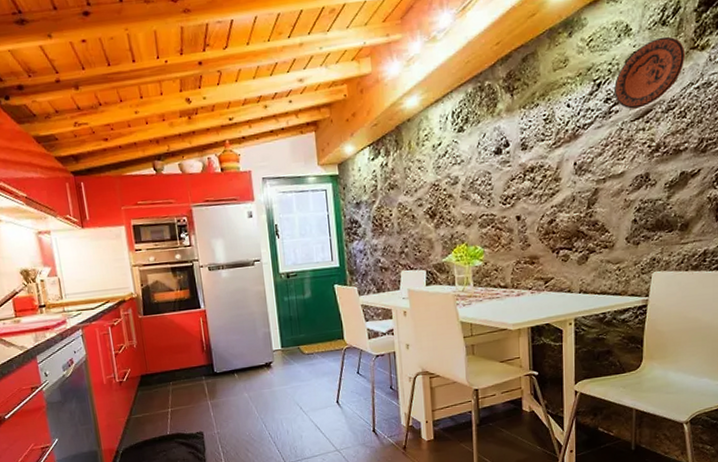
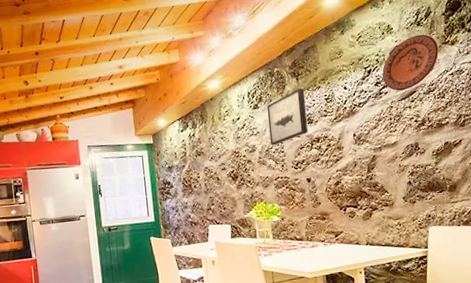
wall art: none [473,106,521,177] -> present [266,88,308,146]

